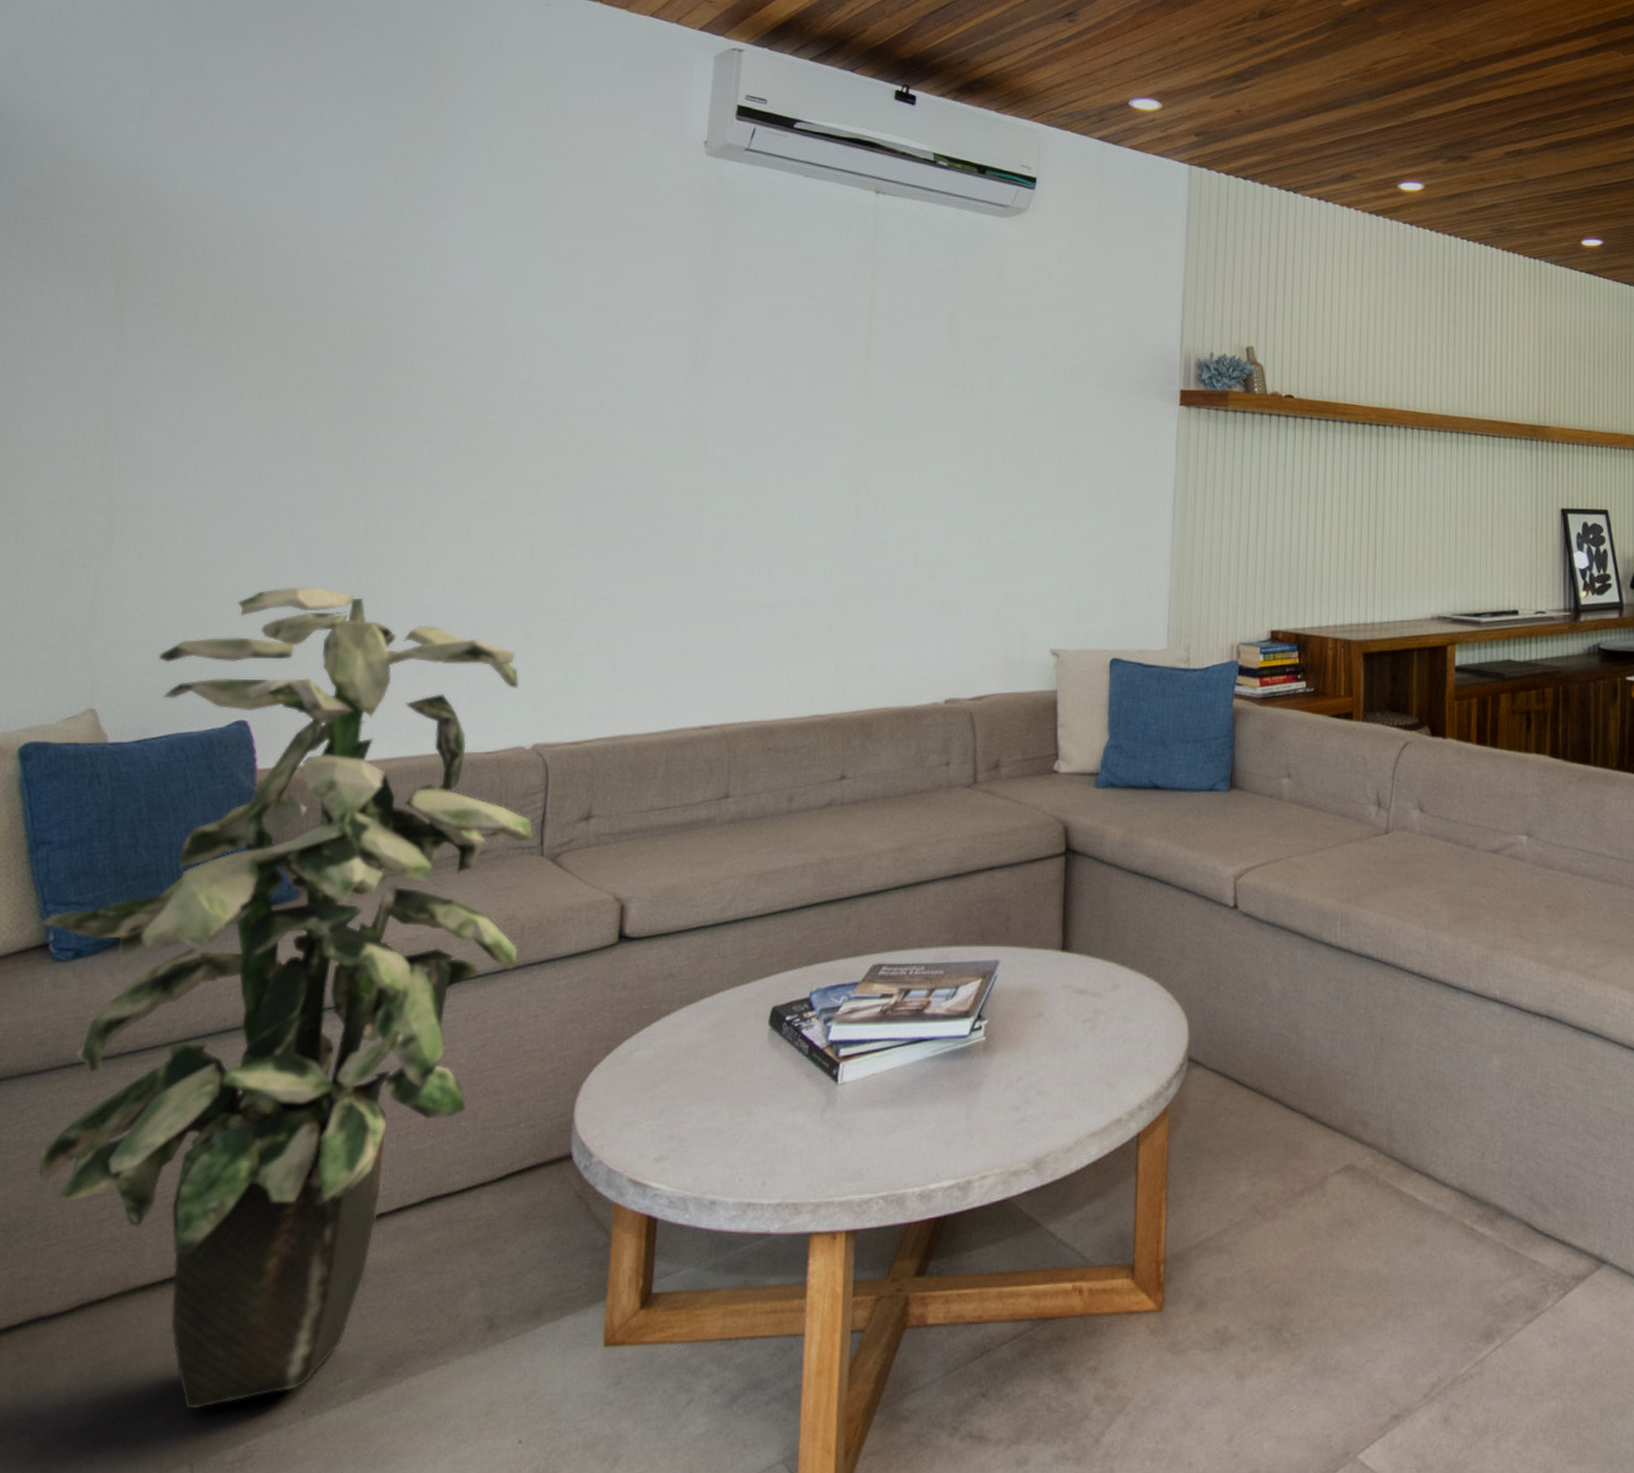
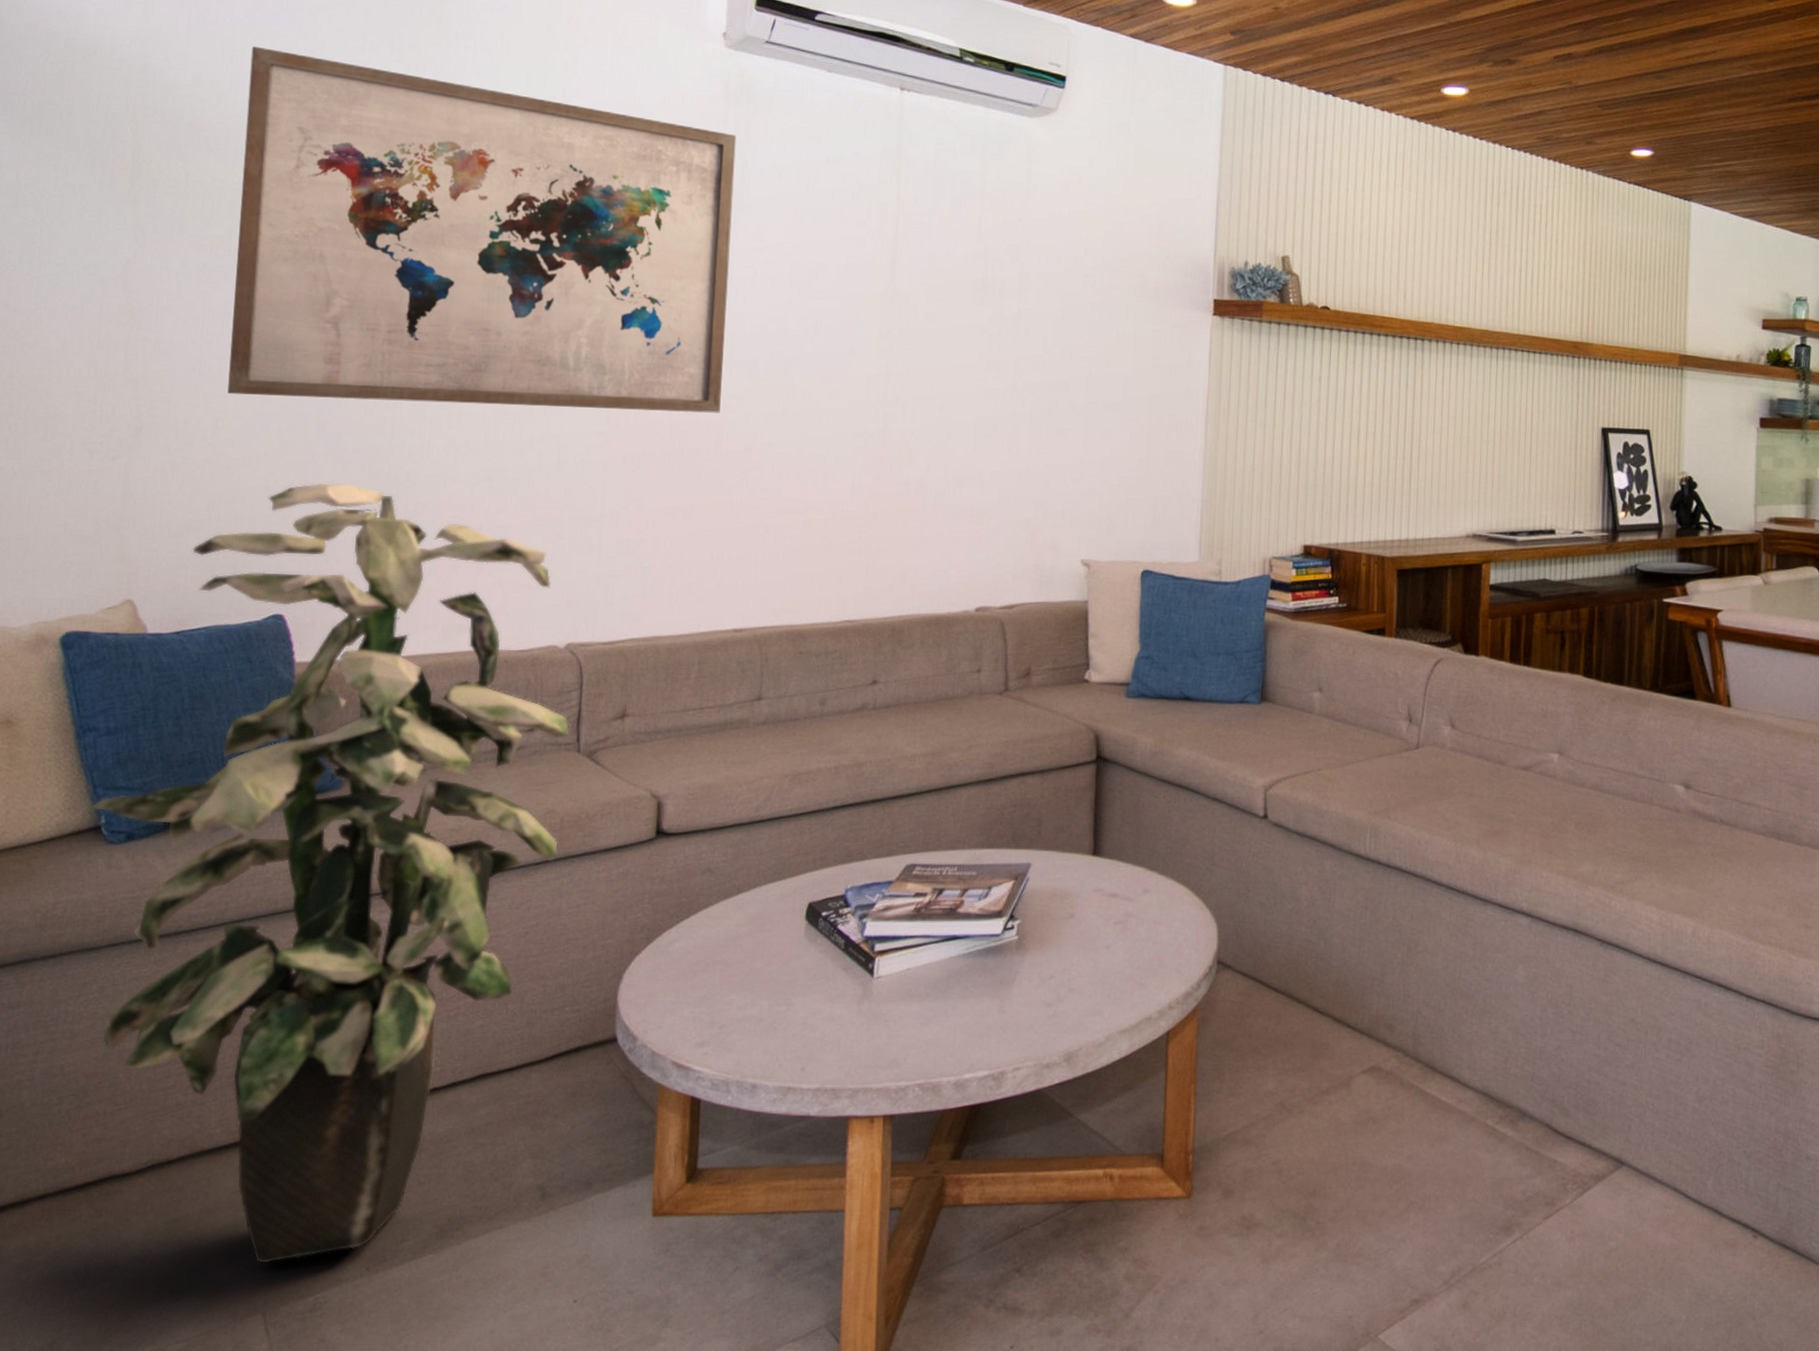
wall art: none [202,160,715,510] -> present [227,46,737,413]

